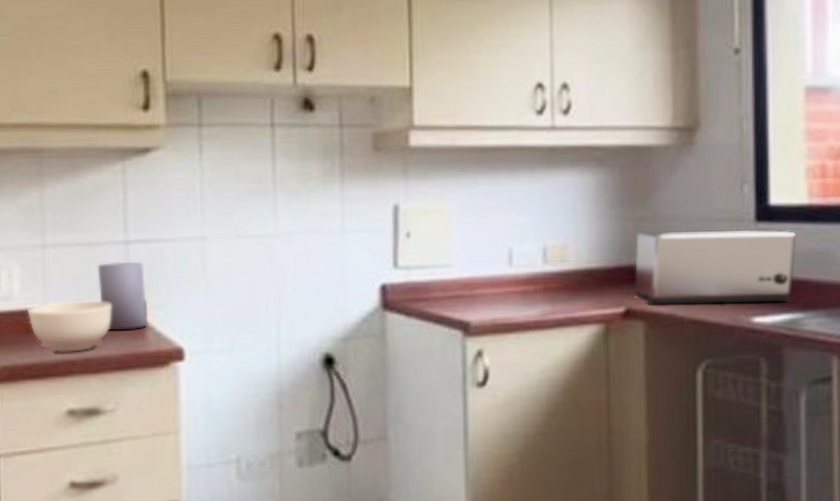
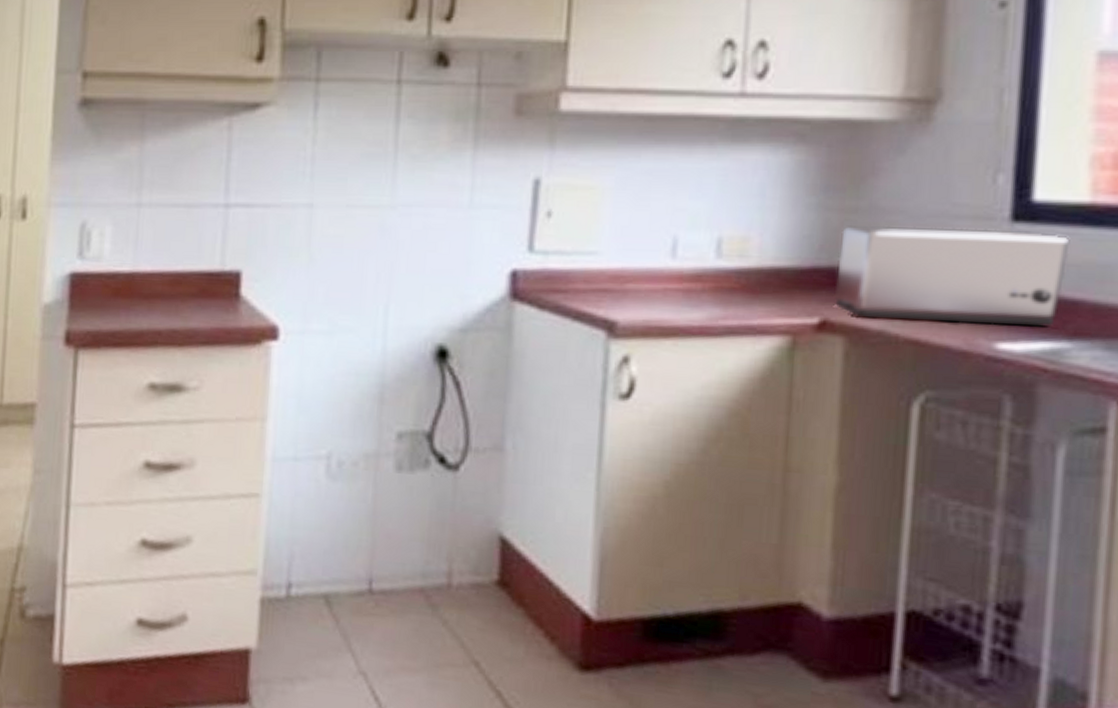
bowl: present [27,301,112,352] -> none [116,266,205,322]
canister: present [97,261,148,331] -> none [191,226,244,302]

